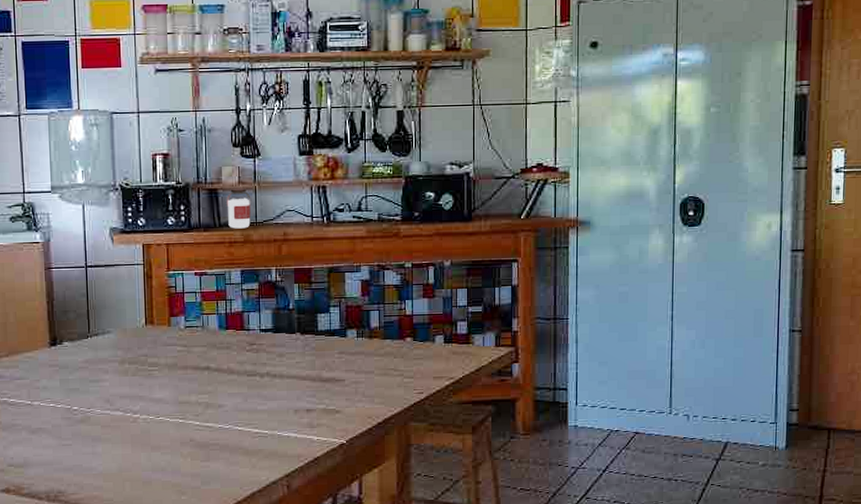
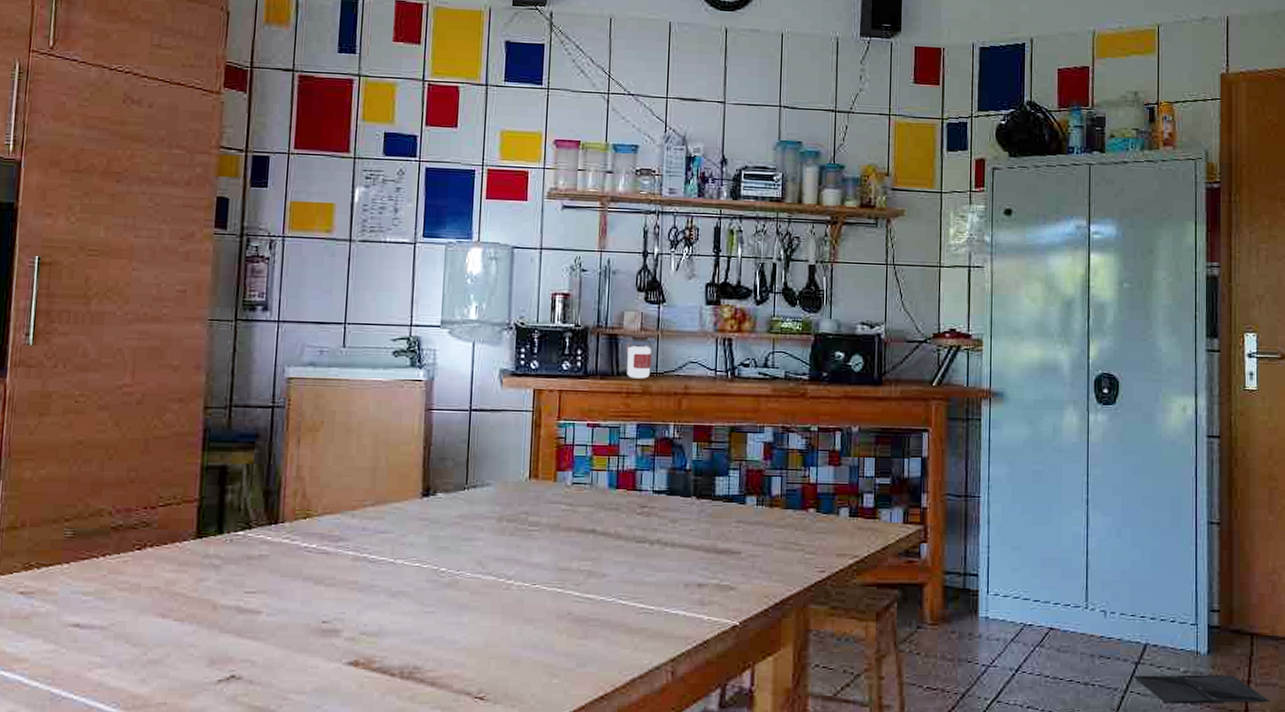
door mat: none [714,466,845,494] -> present [1133,674,1270,704]

